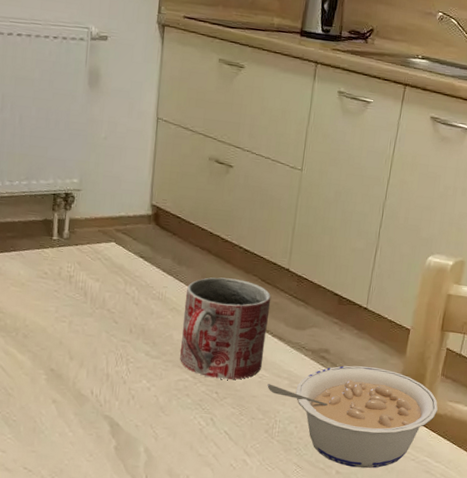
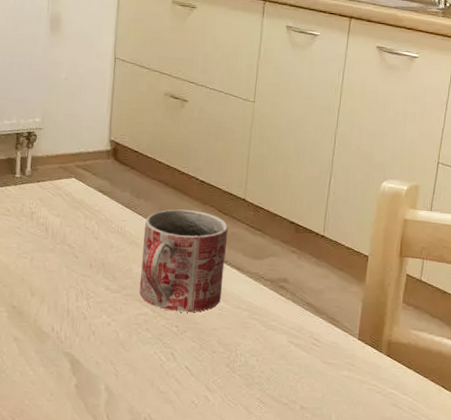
legume: present [267,365,438,469] -> none [227,294,401,403]

